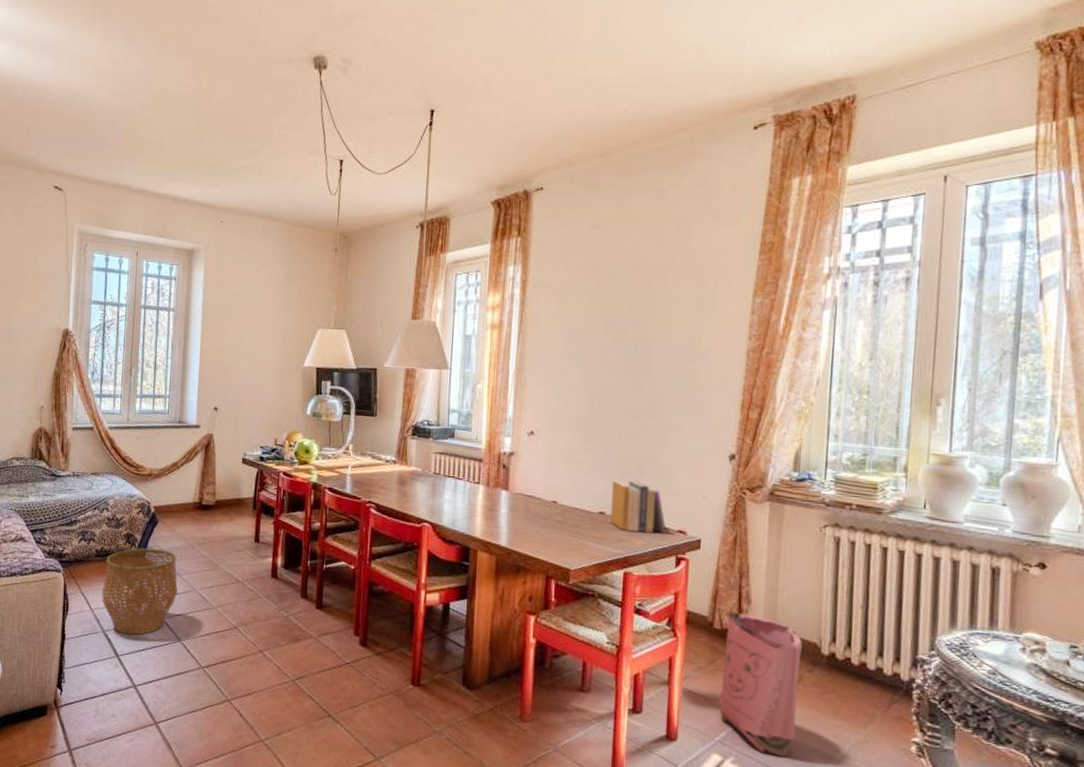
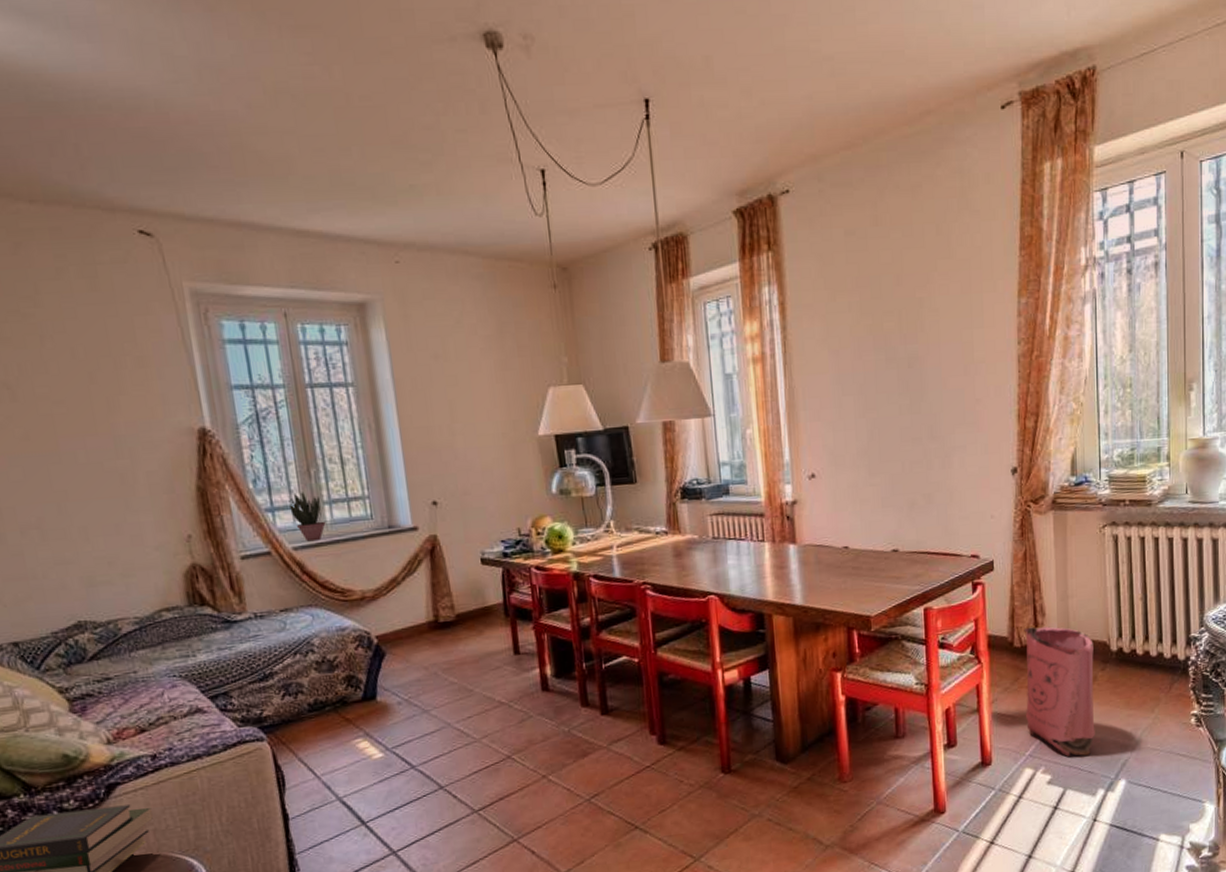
basket: present [102,545,178,635] -> none [324,682,428,796]
potted plant: none [112,385,135,425] -> present [288,492,326,542]
books: present [610,480,667,534] -> none [901,510,960,565]

